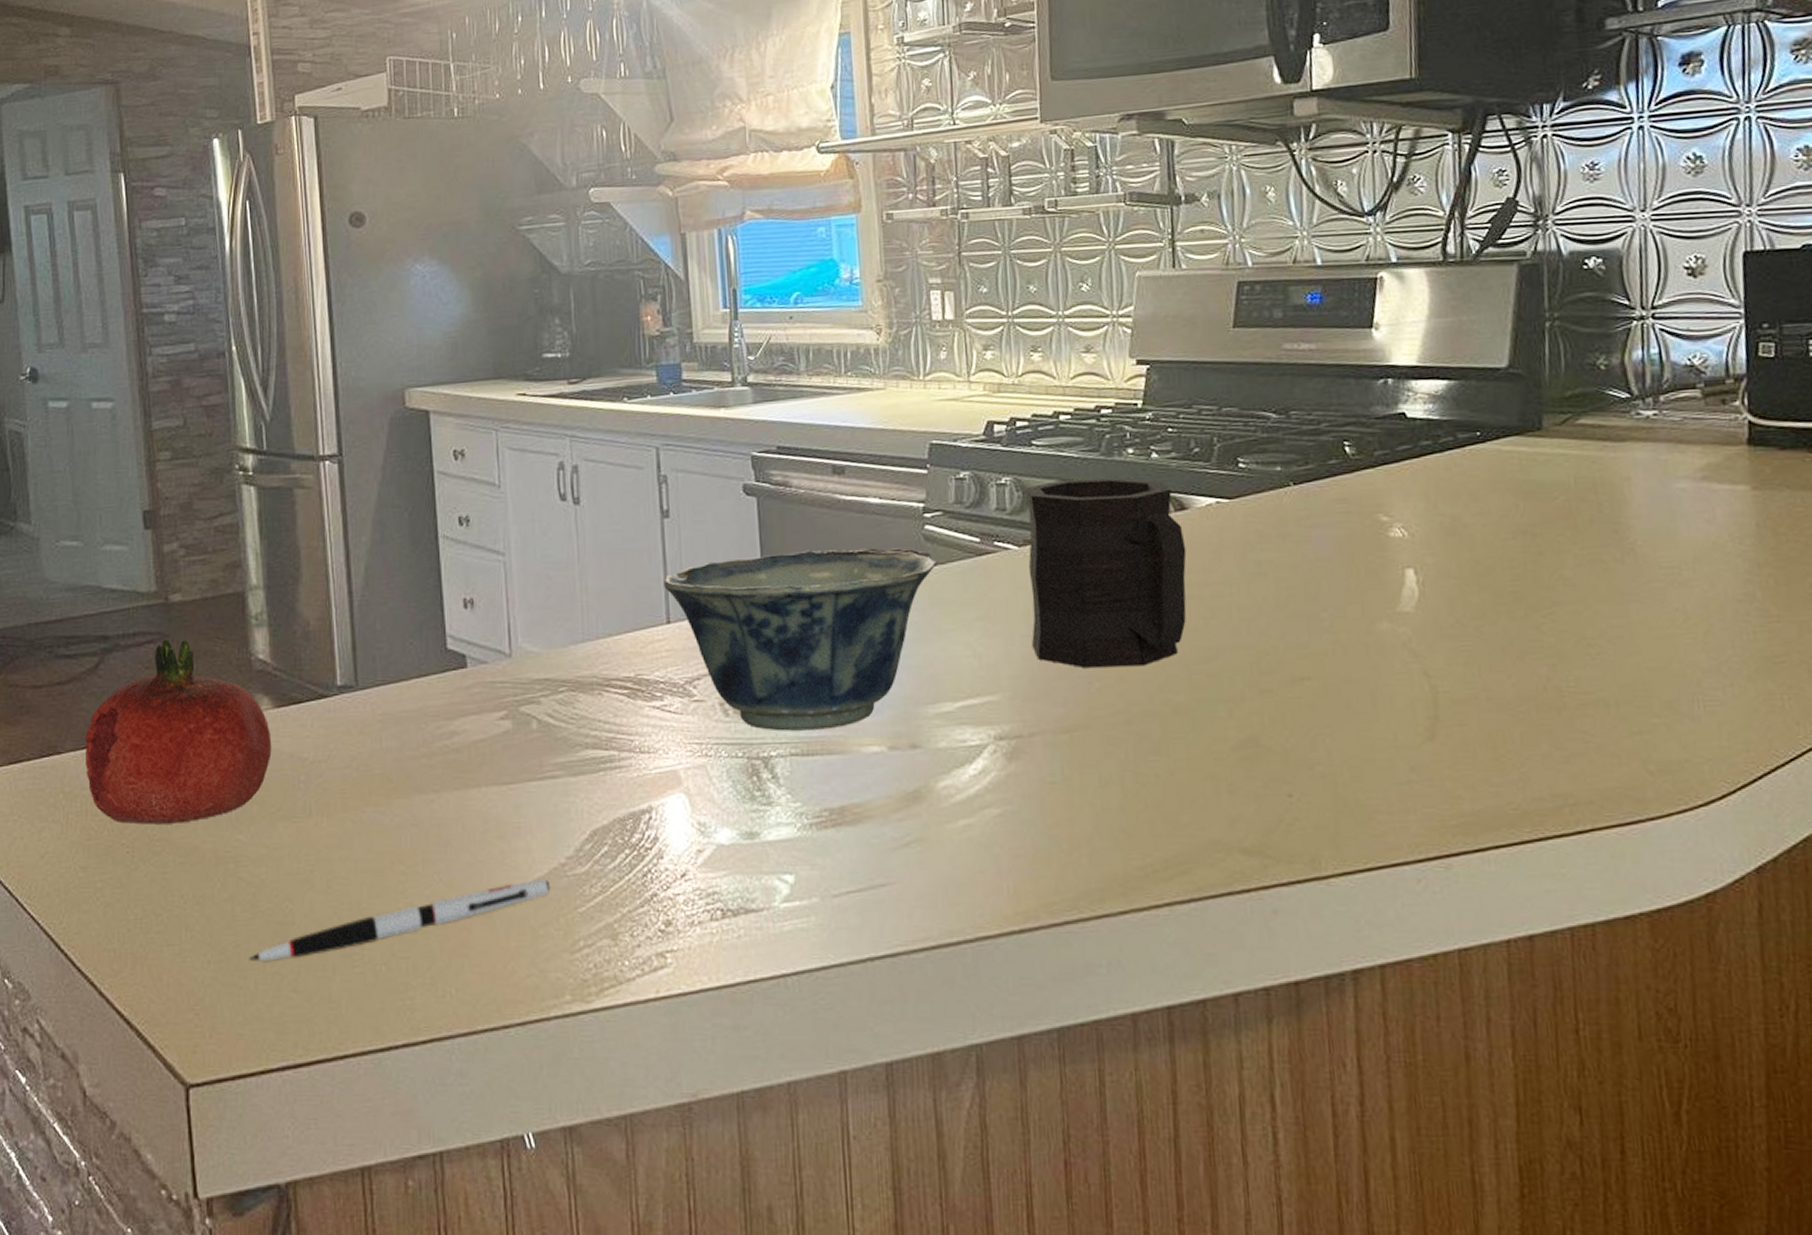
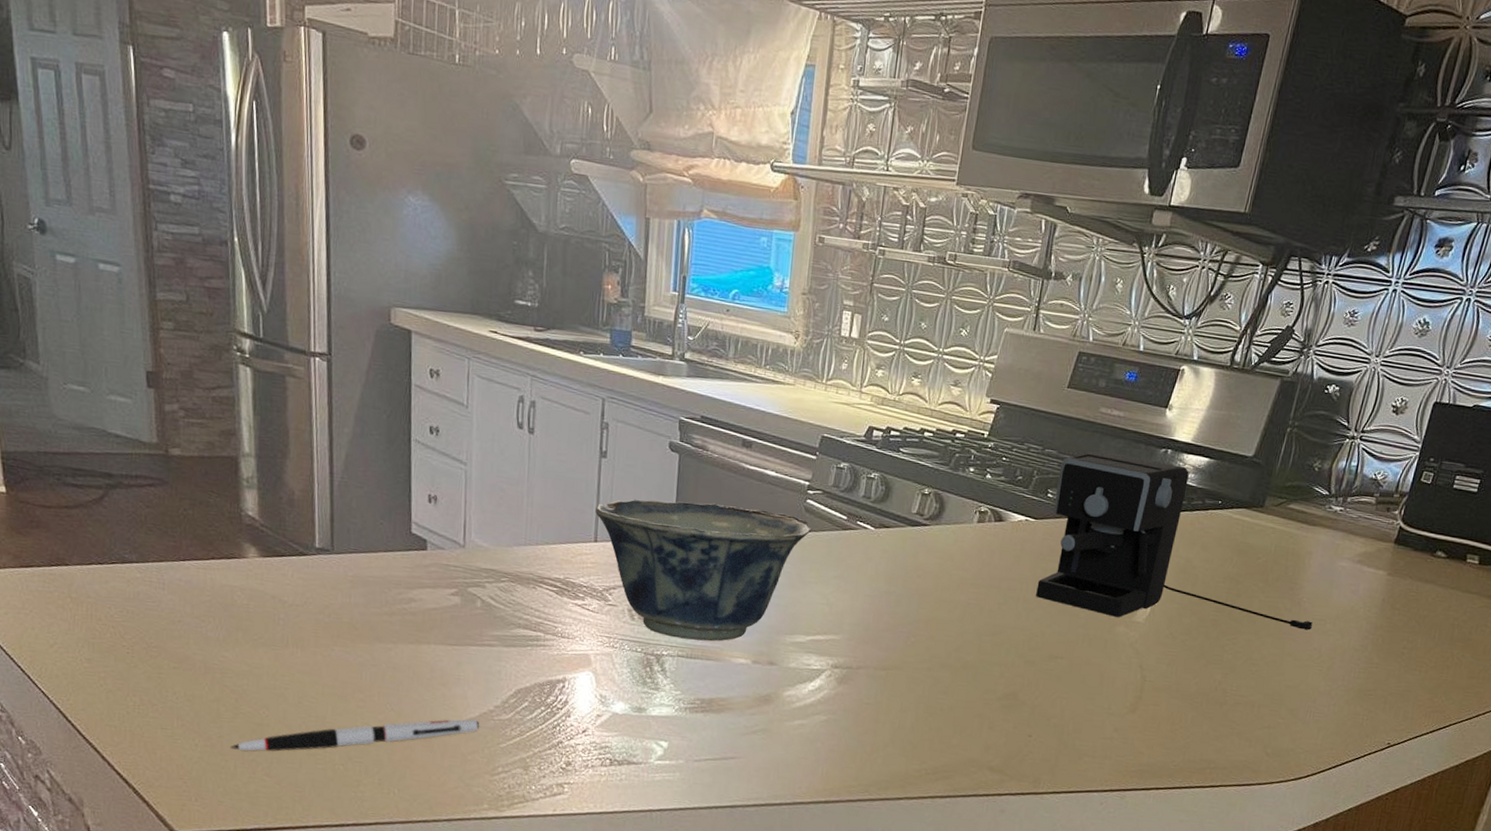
fruit: present [85,639,272,825] -> none [90,485,257,637]
mug: present [1025,478,1187,668] -> none [871,482,998,631]
coffee maker: none [1246,396,1662,611] -> present [1036,451,1313,631]

